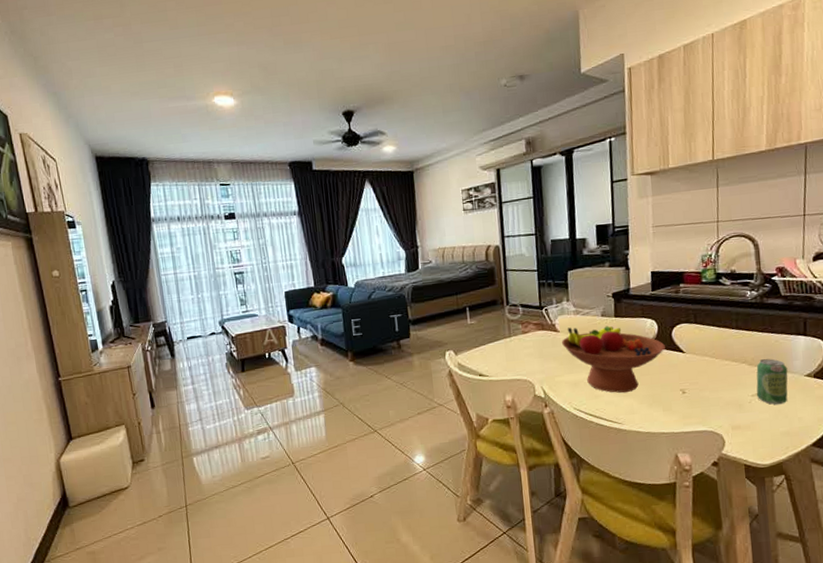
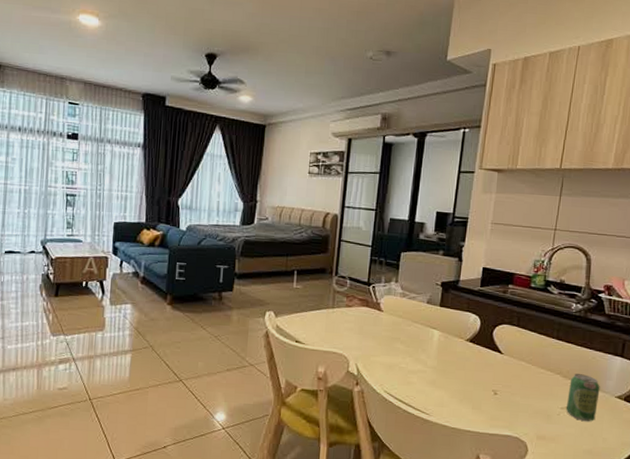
fruit bowl: present [561,326,665,393] -> none [383,309,485,385]

